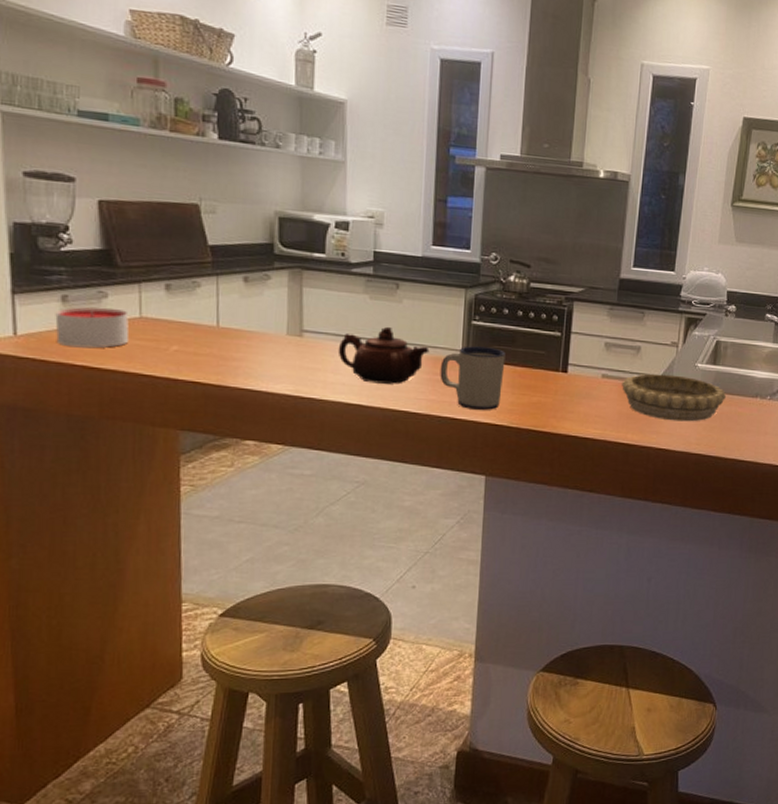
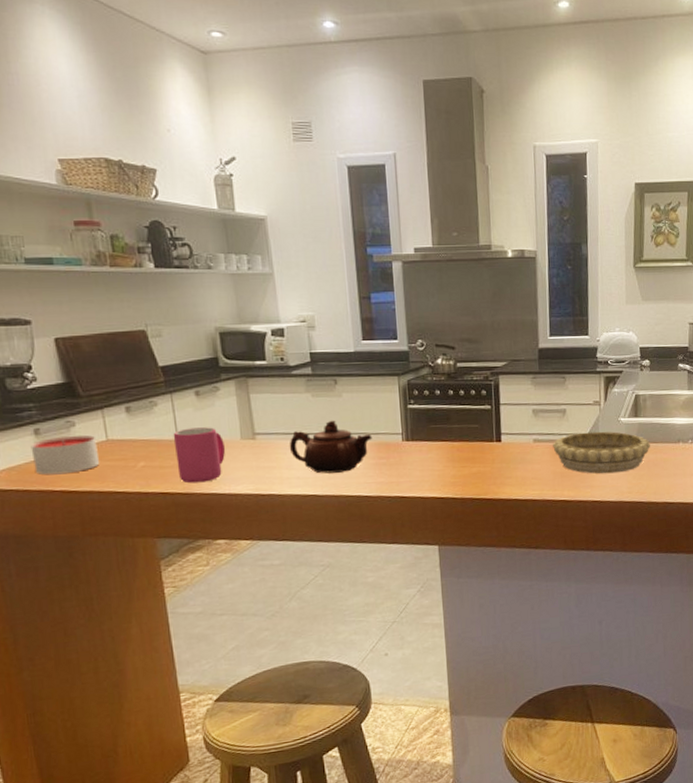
mug: none [213,315,269,376] -> present [173,427,226,484]
mug: present [440,346,506,410] -> none [384,427,444,487]

